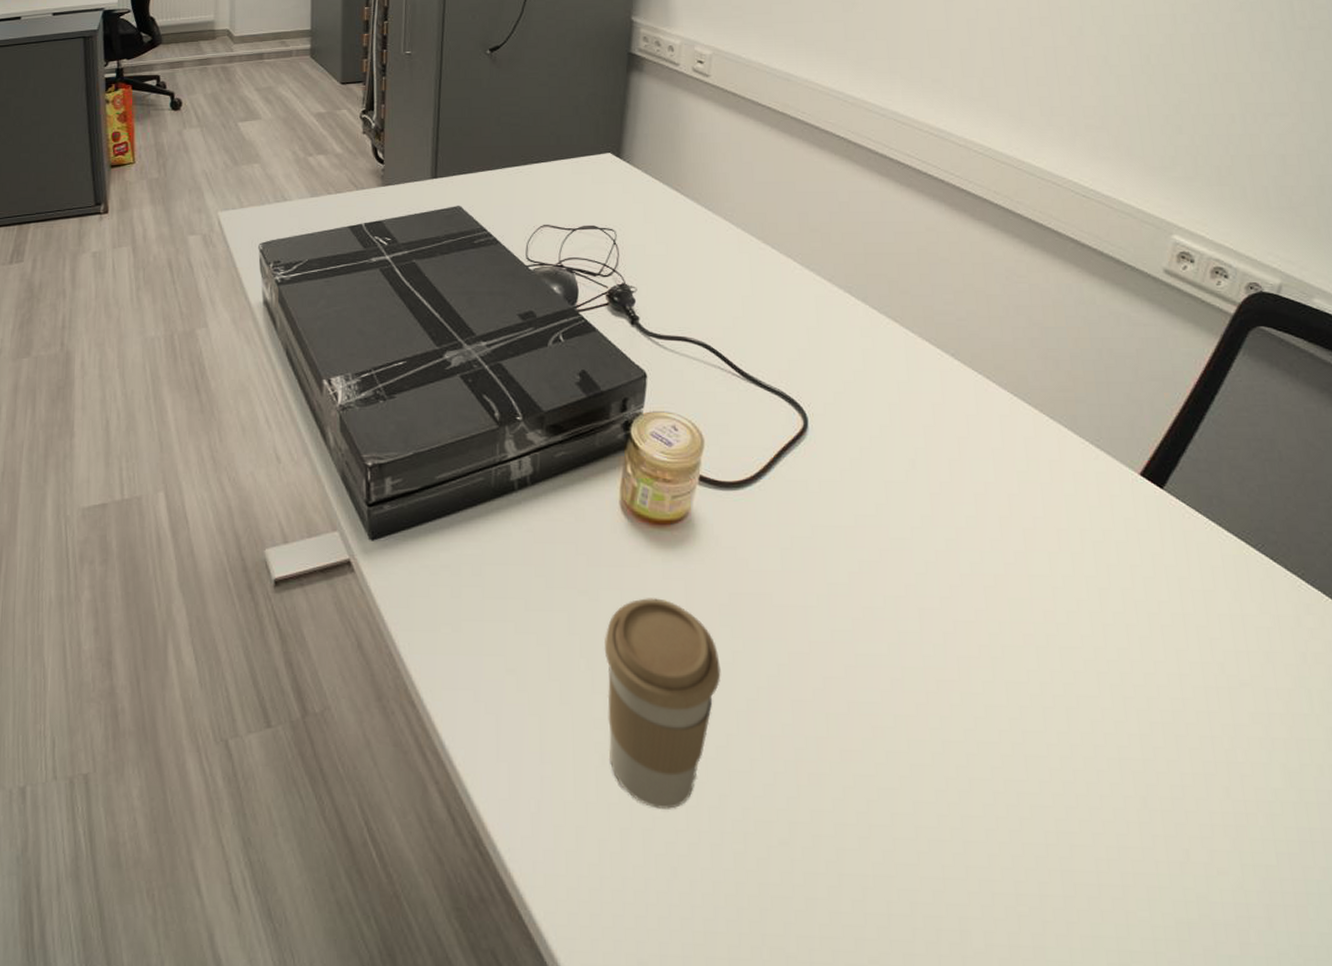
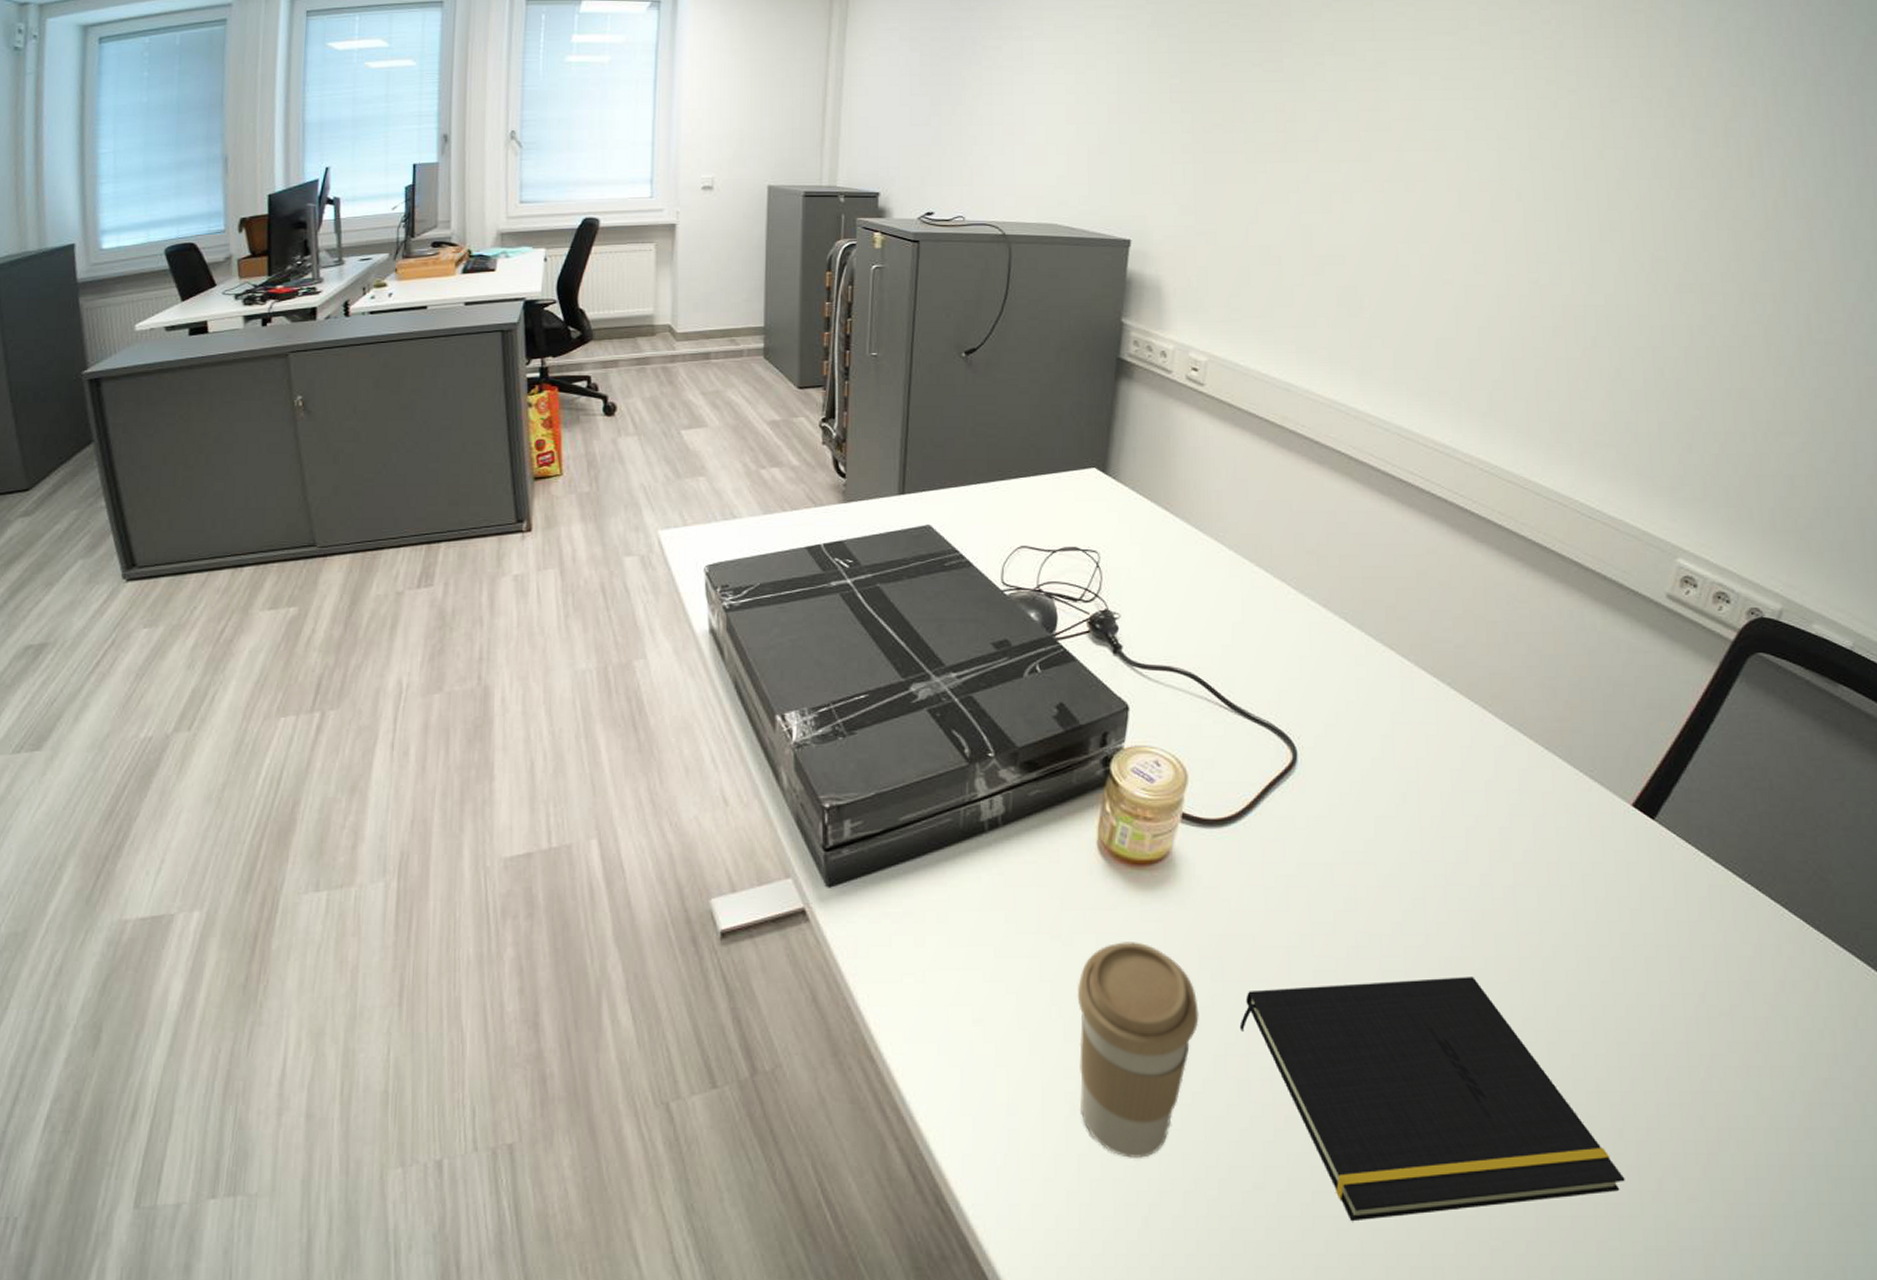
notepad: none [760,640,1152,881] -> present [1239,977,1625,1222]

